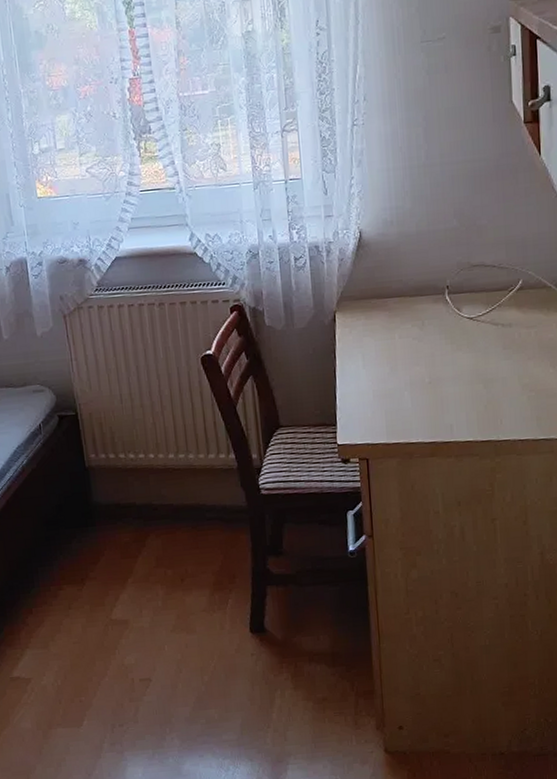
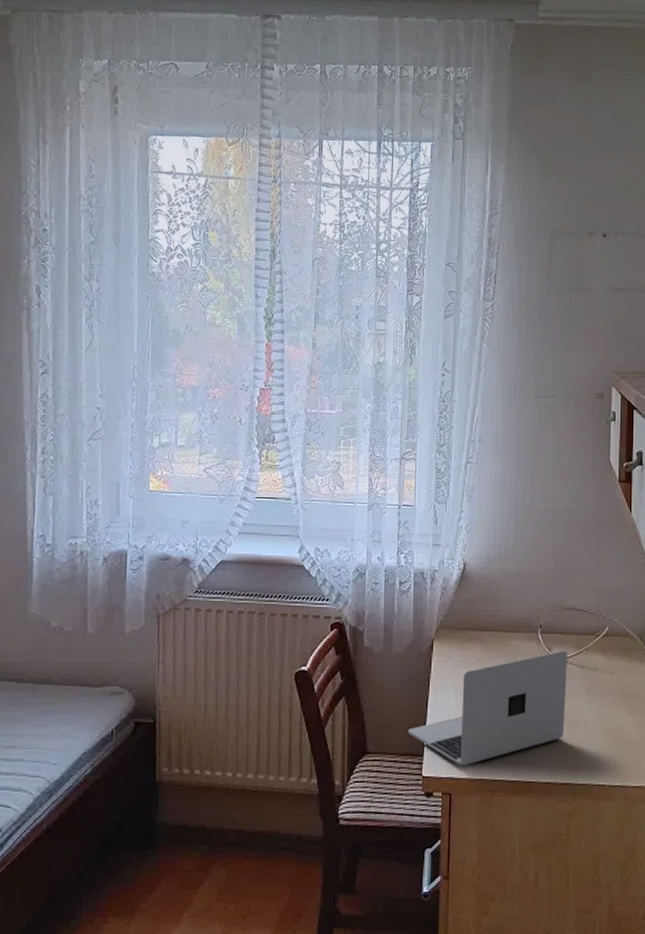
laptop: none [318,309,481,432] -> present [407,650,567,766]

